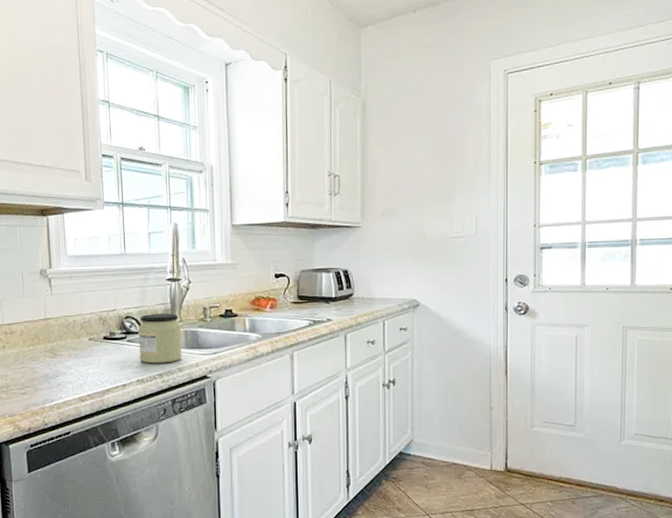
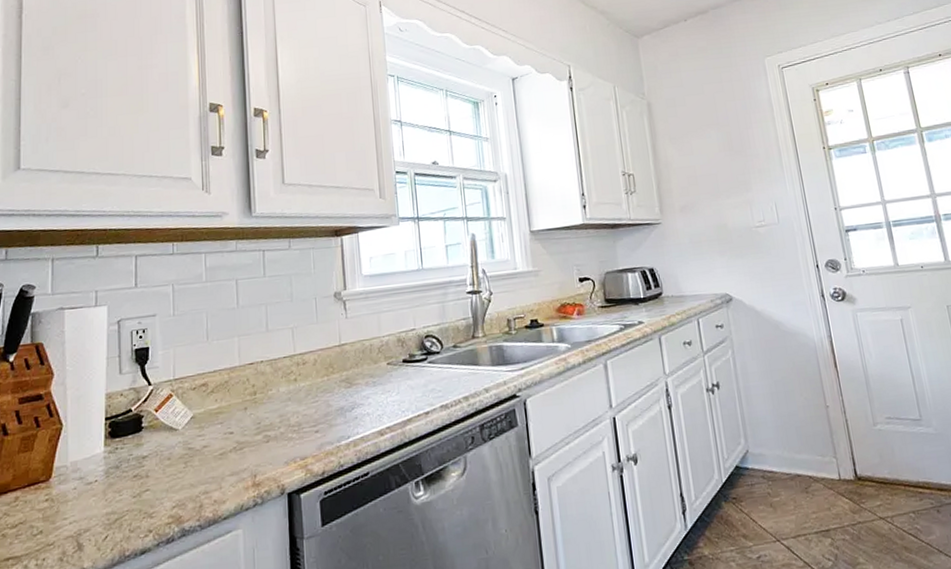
jar: present [138,313,182,364] -> none [439,328,488,386]

